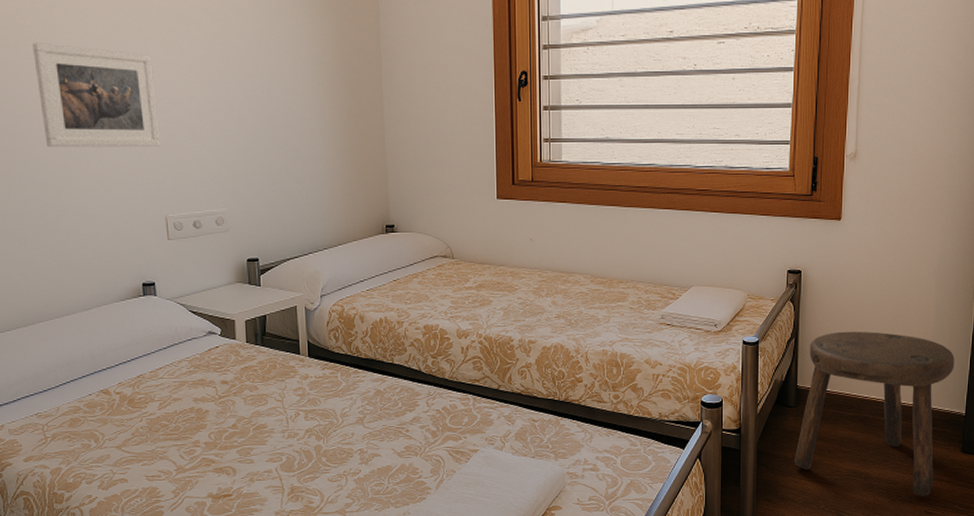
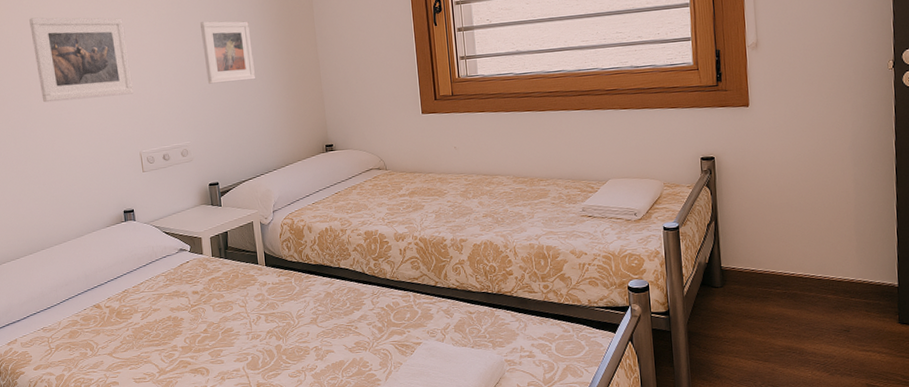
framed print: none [247,69,309,143] -> present [200,21,255,84]
stool: present [794,331,955,497] -> none [725,210,881,370]

